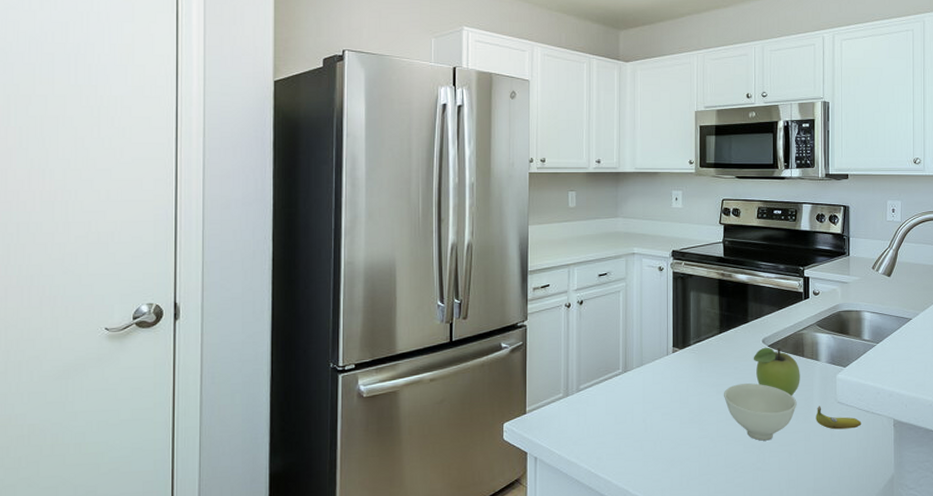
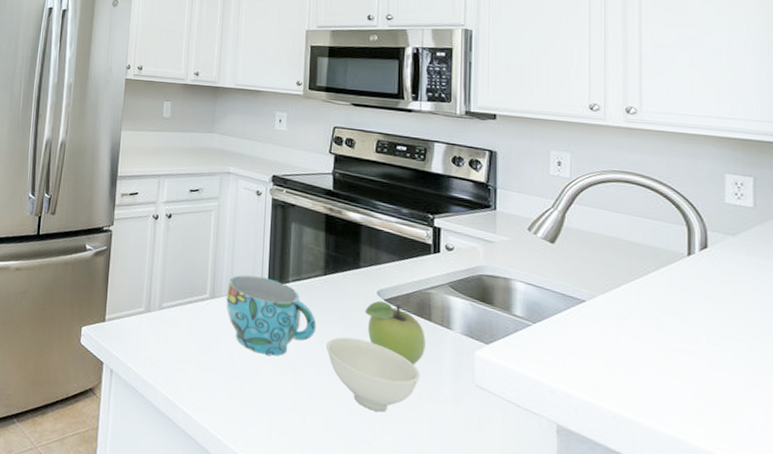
cup: none [637,345,715,413] -> present [226,275,317,356]
fruit: present [816,405,862,430] -> none [445,384,510,424]

